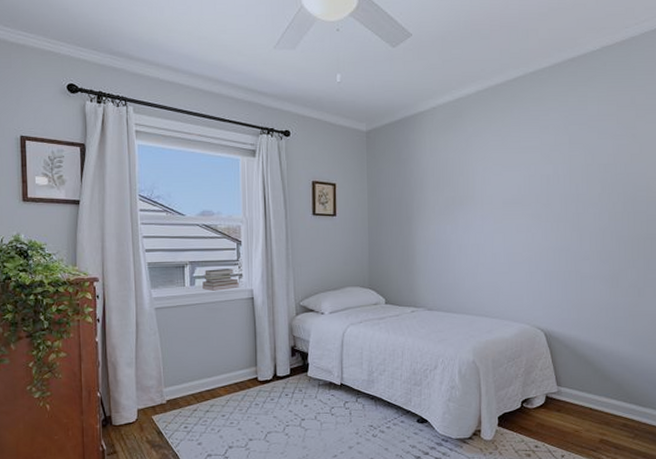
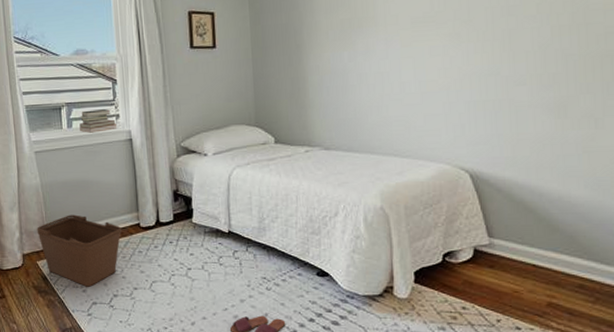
bicycle basket: none [153,369,239,440] -> present [37,214,122,287]

